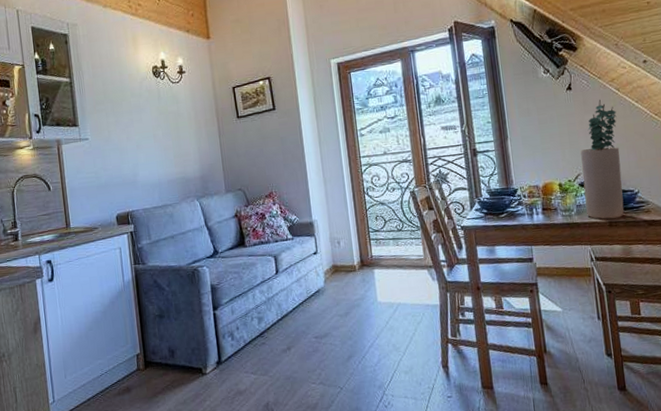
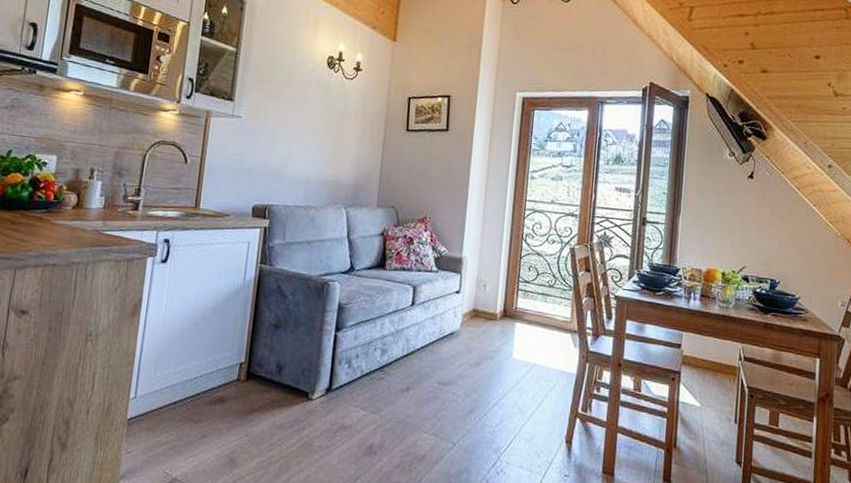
vase: present [580,99,625,219] -> none [744,194,793,321]

